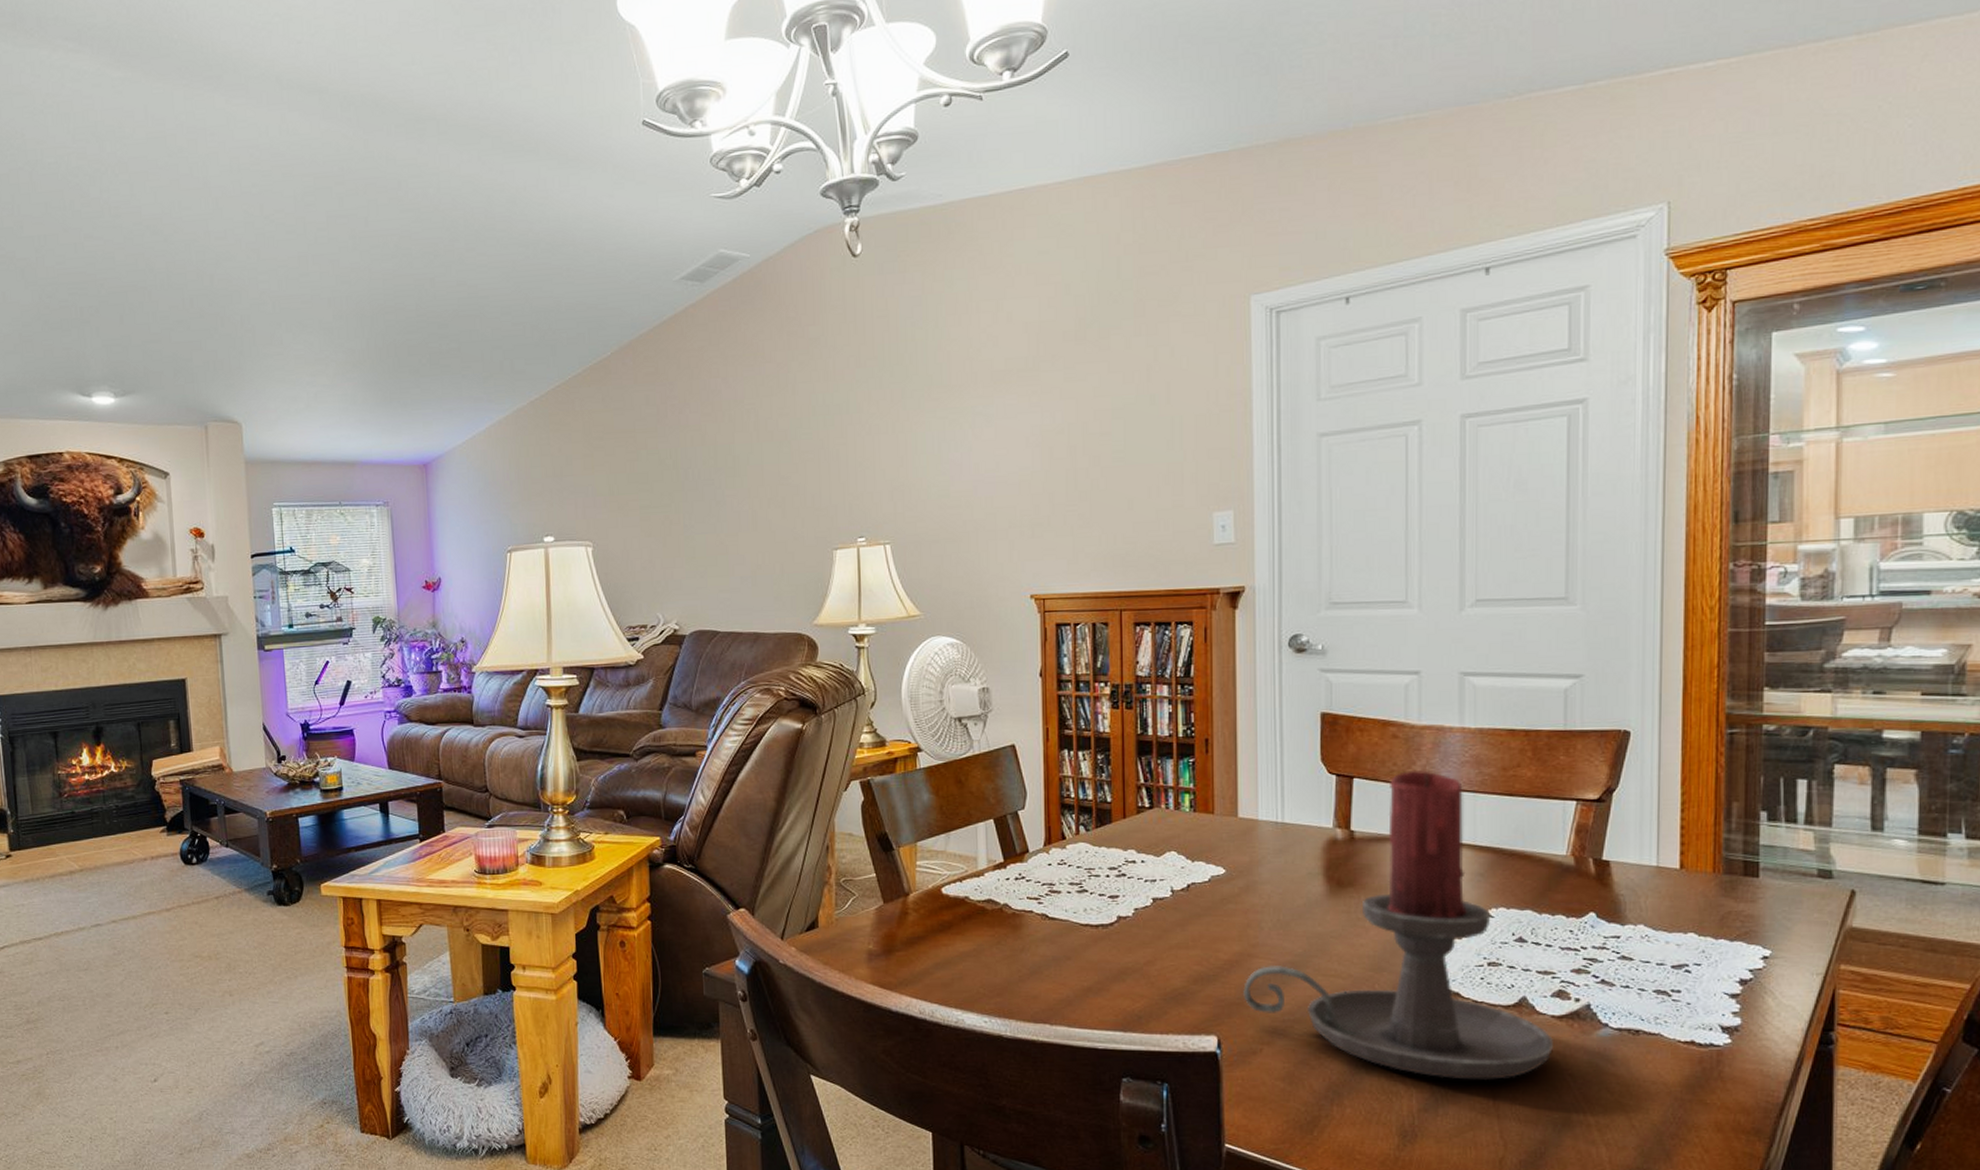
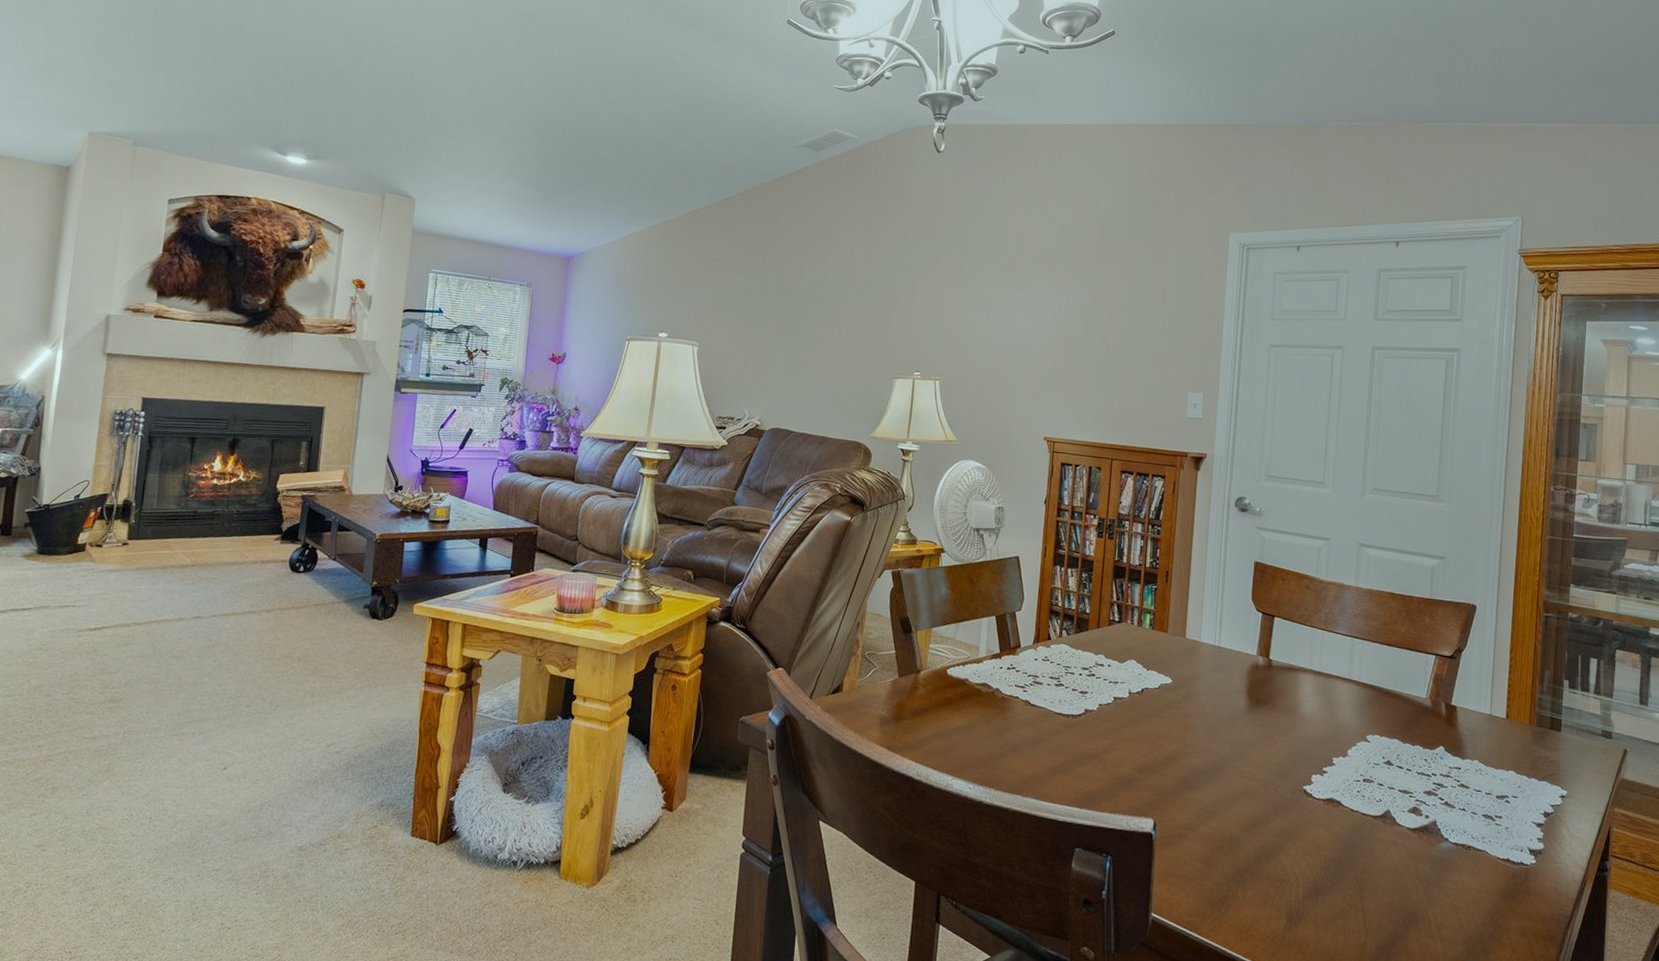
candle holder: present [1242,770,1553,1080] -> none [1176,616,1407,877]

